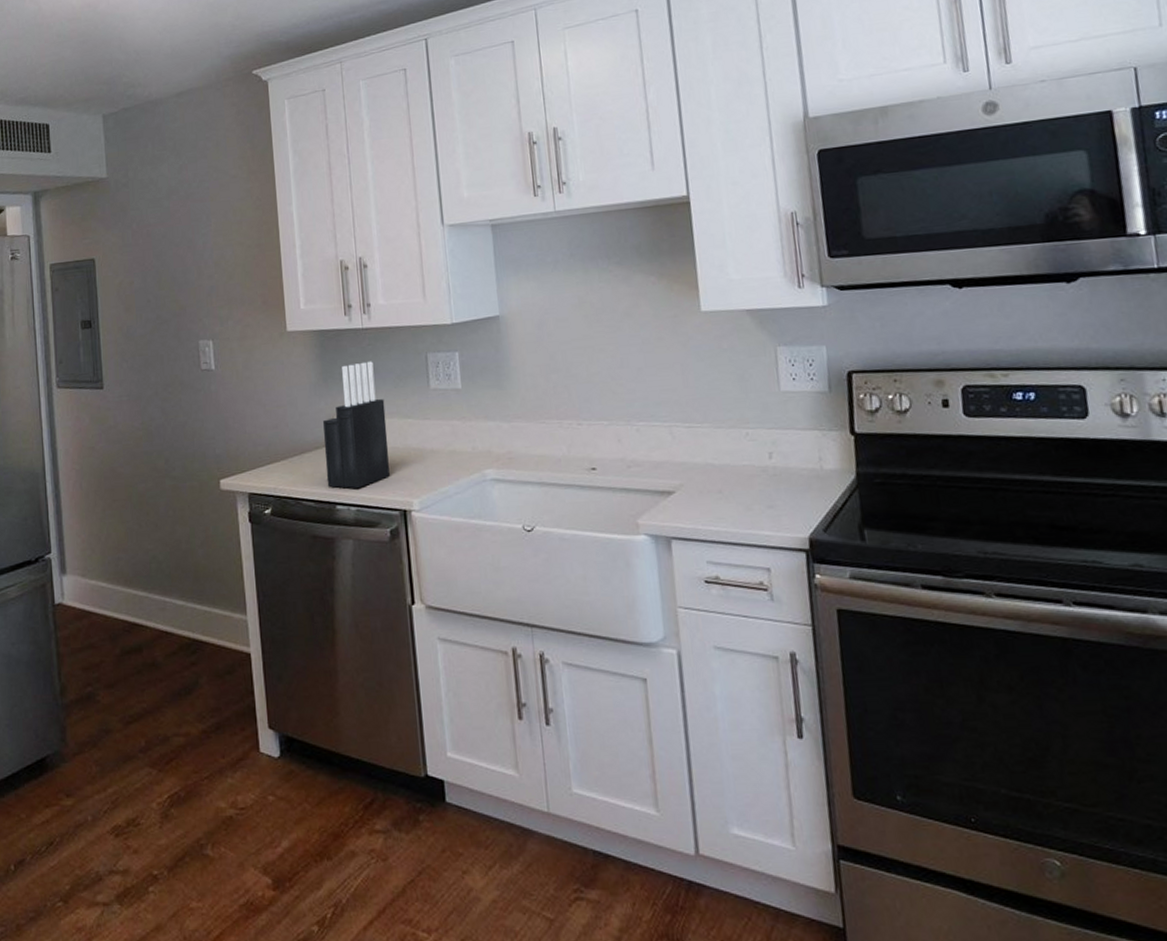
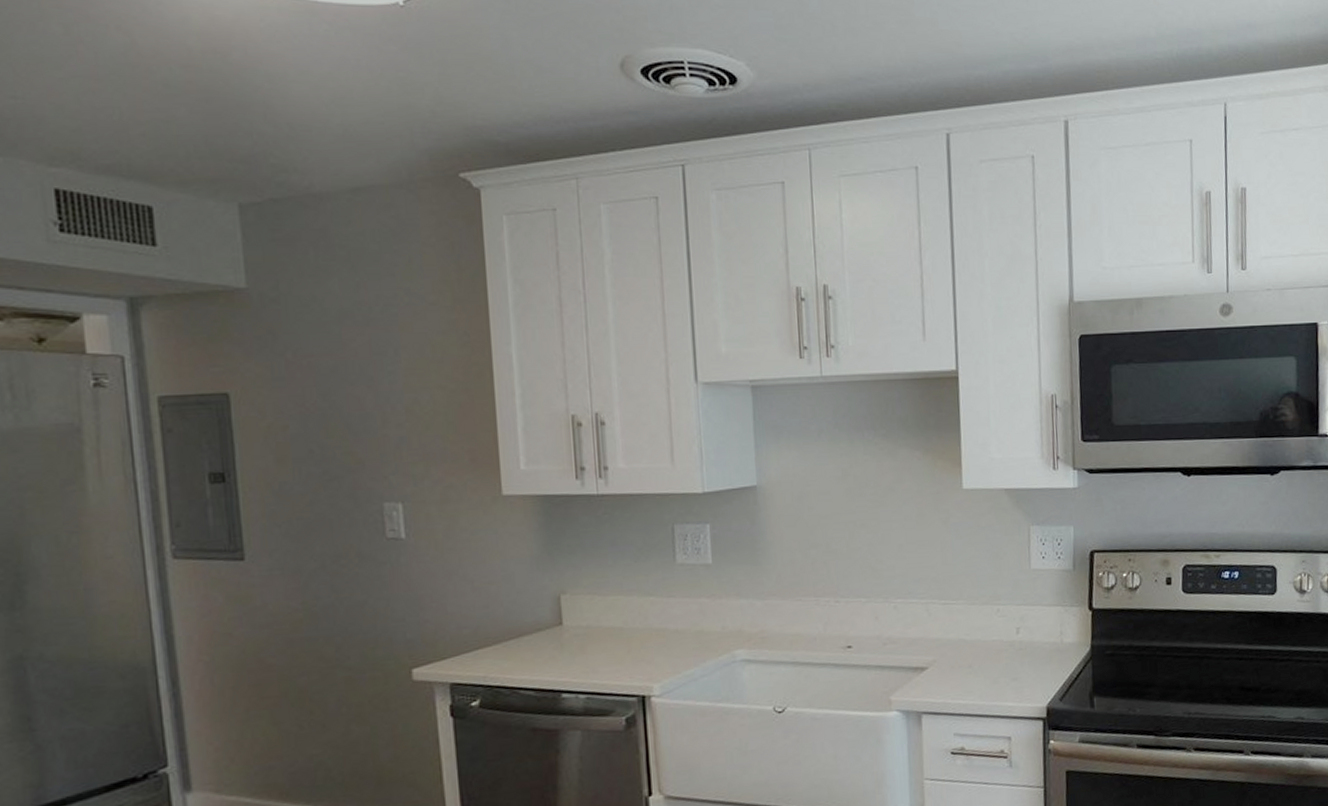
knife block: present [323,361,390,489] -> none [547,532,627,675]

